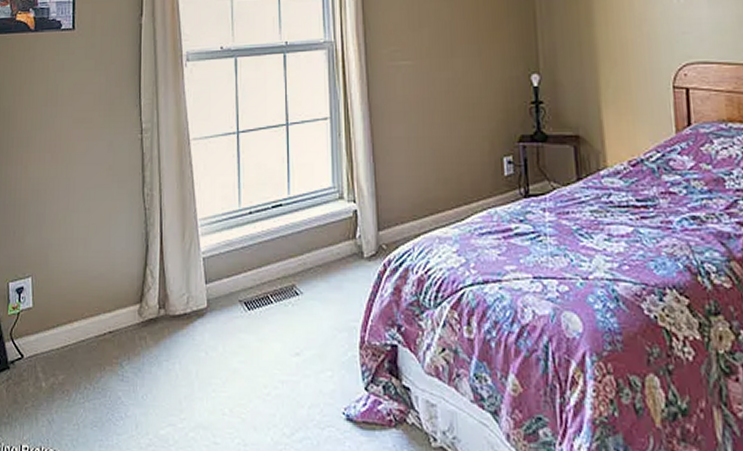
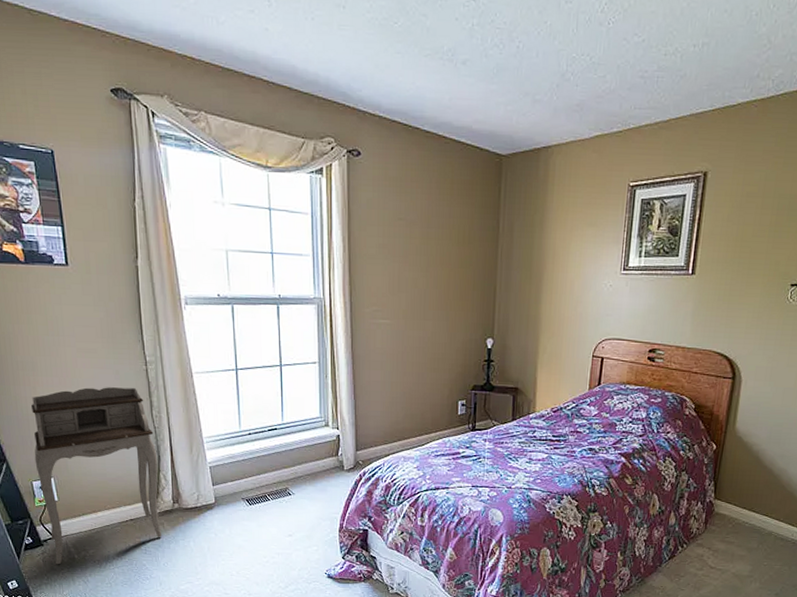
desk: none [14,162,146,396] -> present [31,387,162,565]

